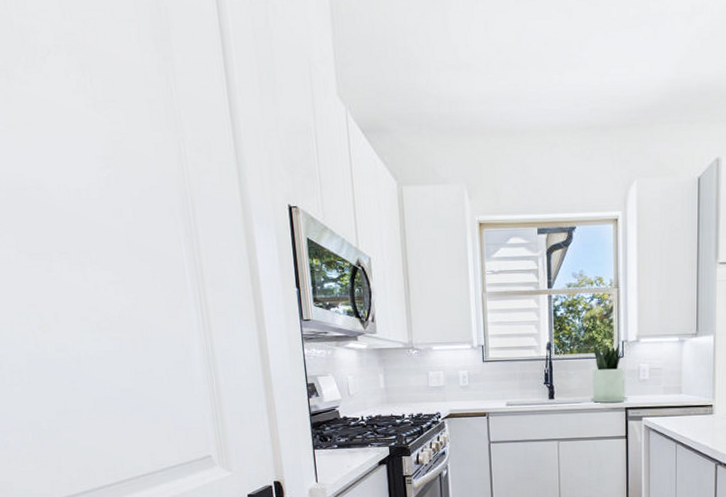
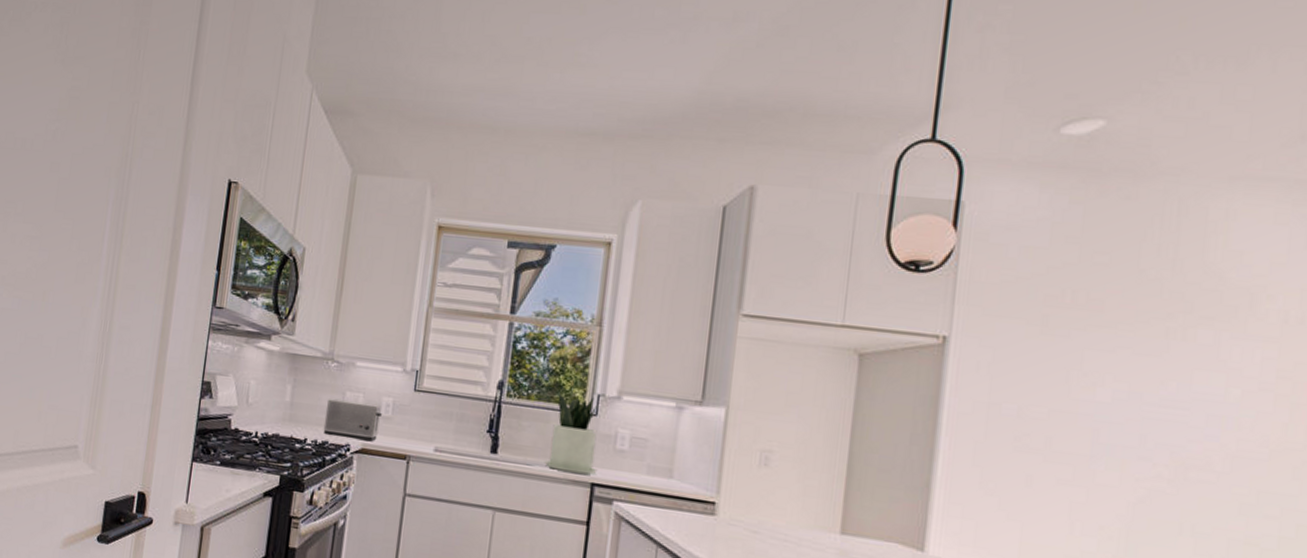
toaster: none [415,377,461,409] -> present [323,398,382,442]

